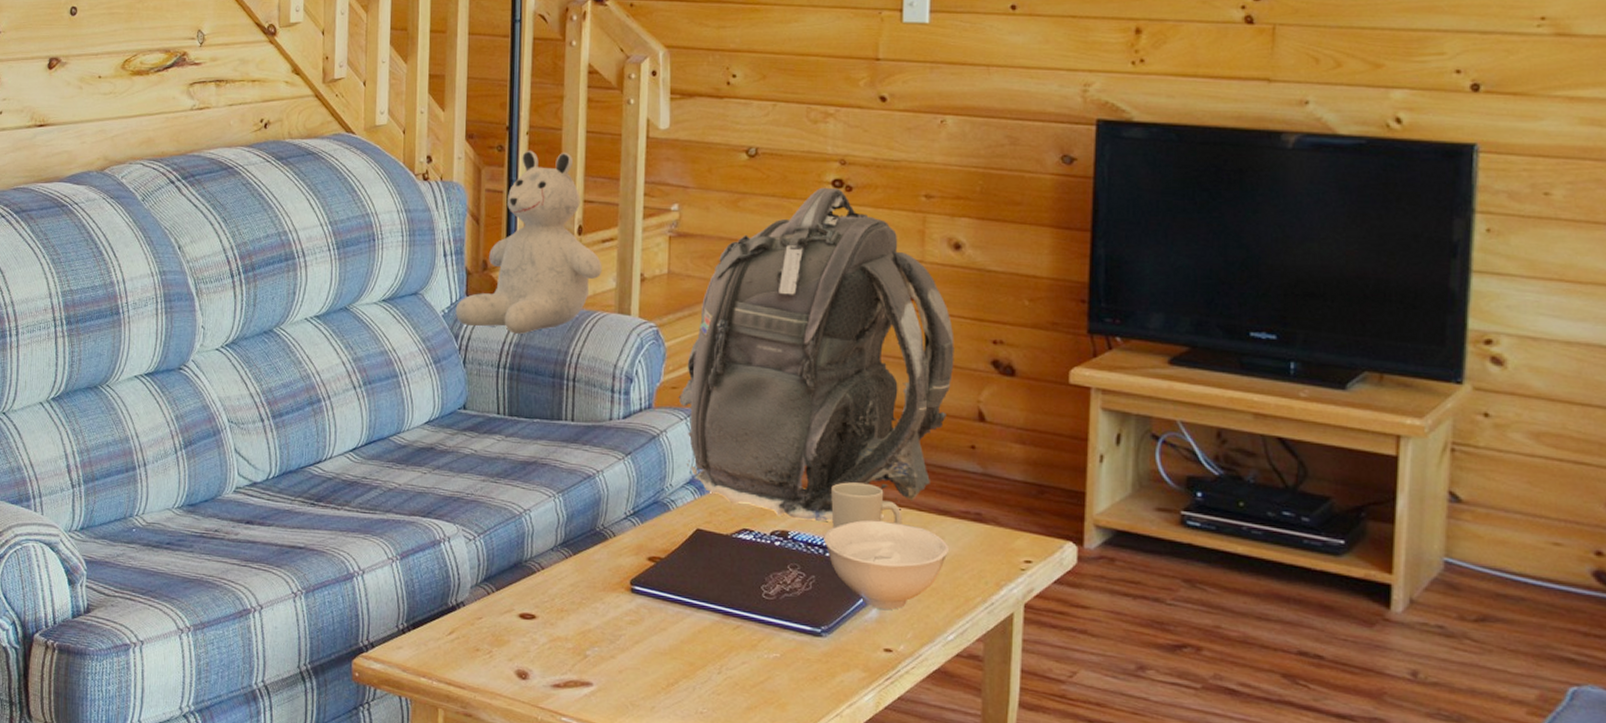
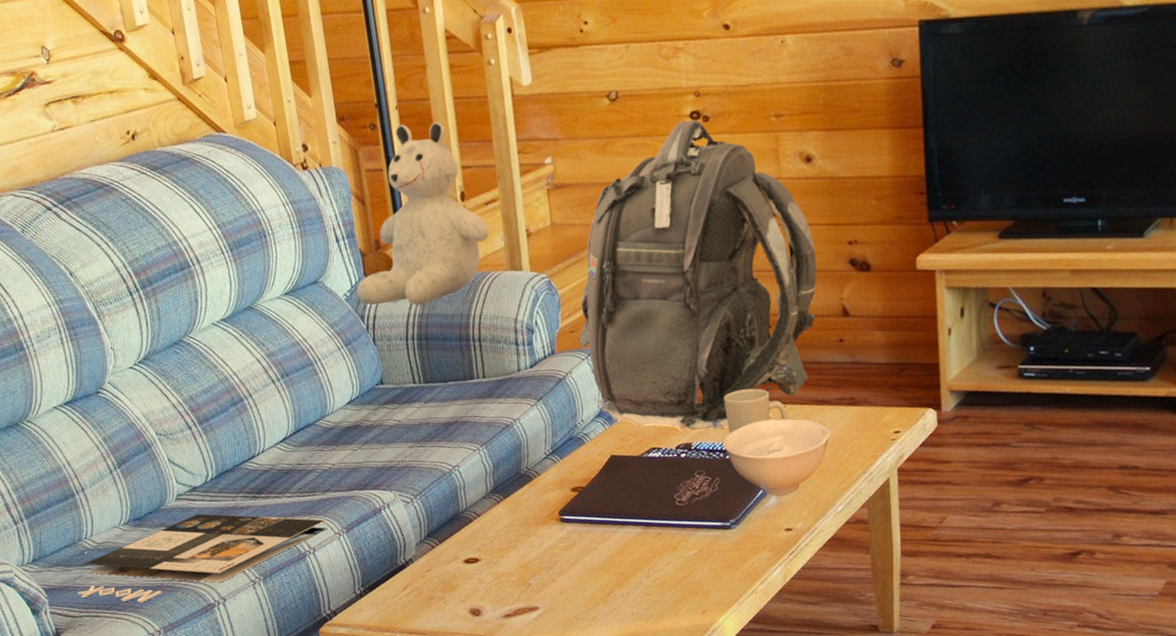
magazine: none [117,511,382,594] -> present [77,513,328,603]

